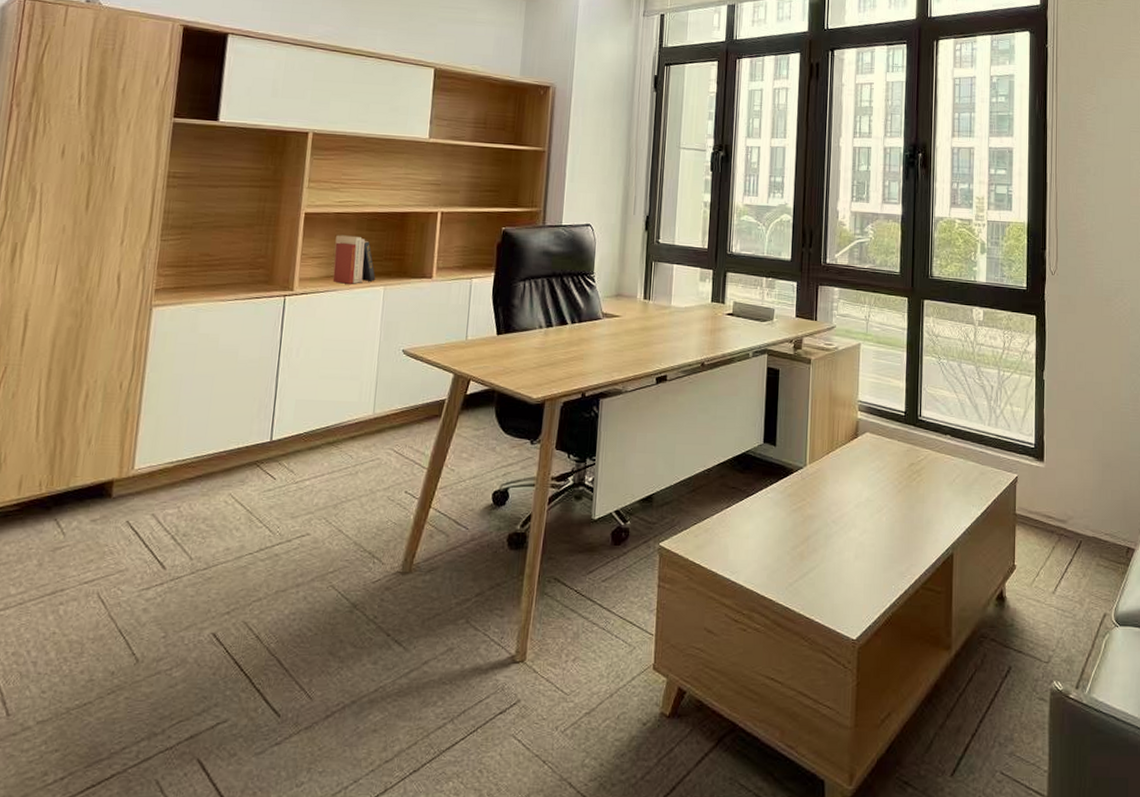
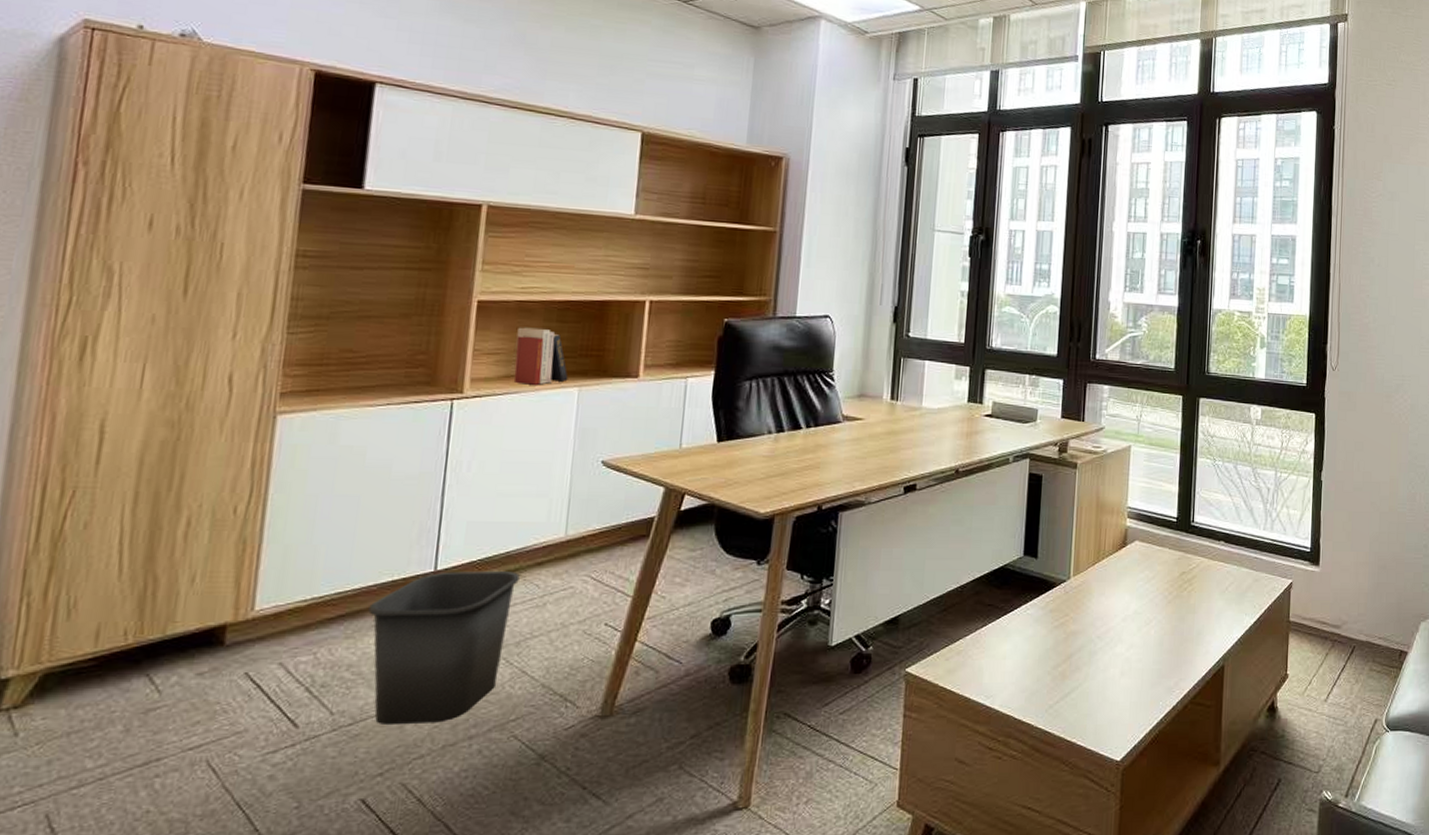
waste bin: none [219,442,337,571] -> present [368,571,520,724]

